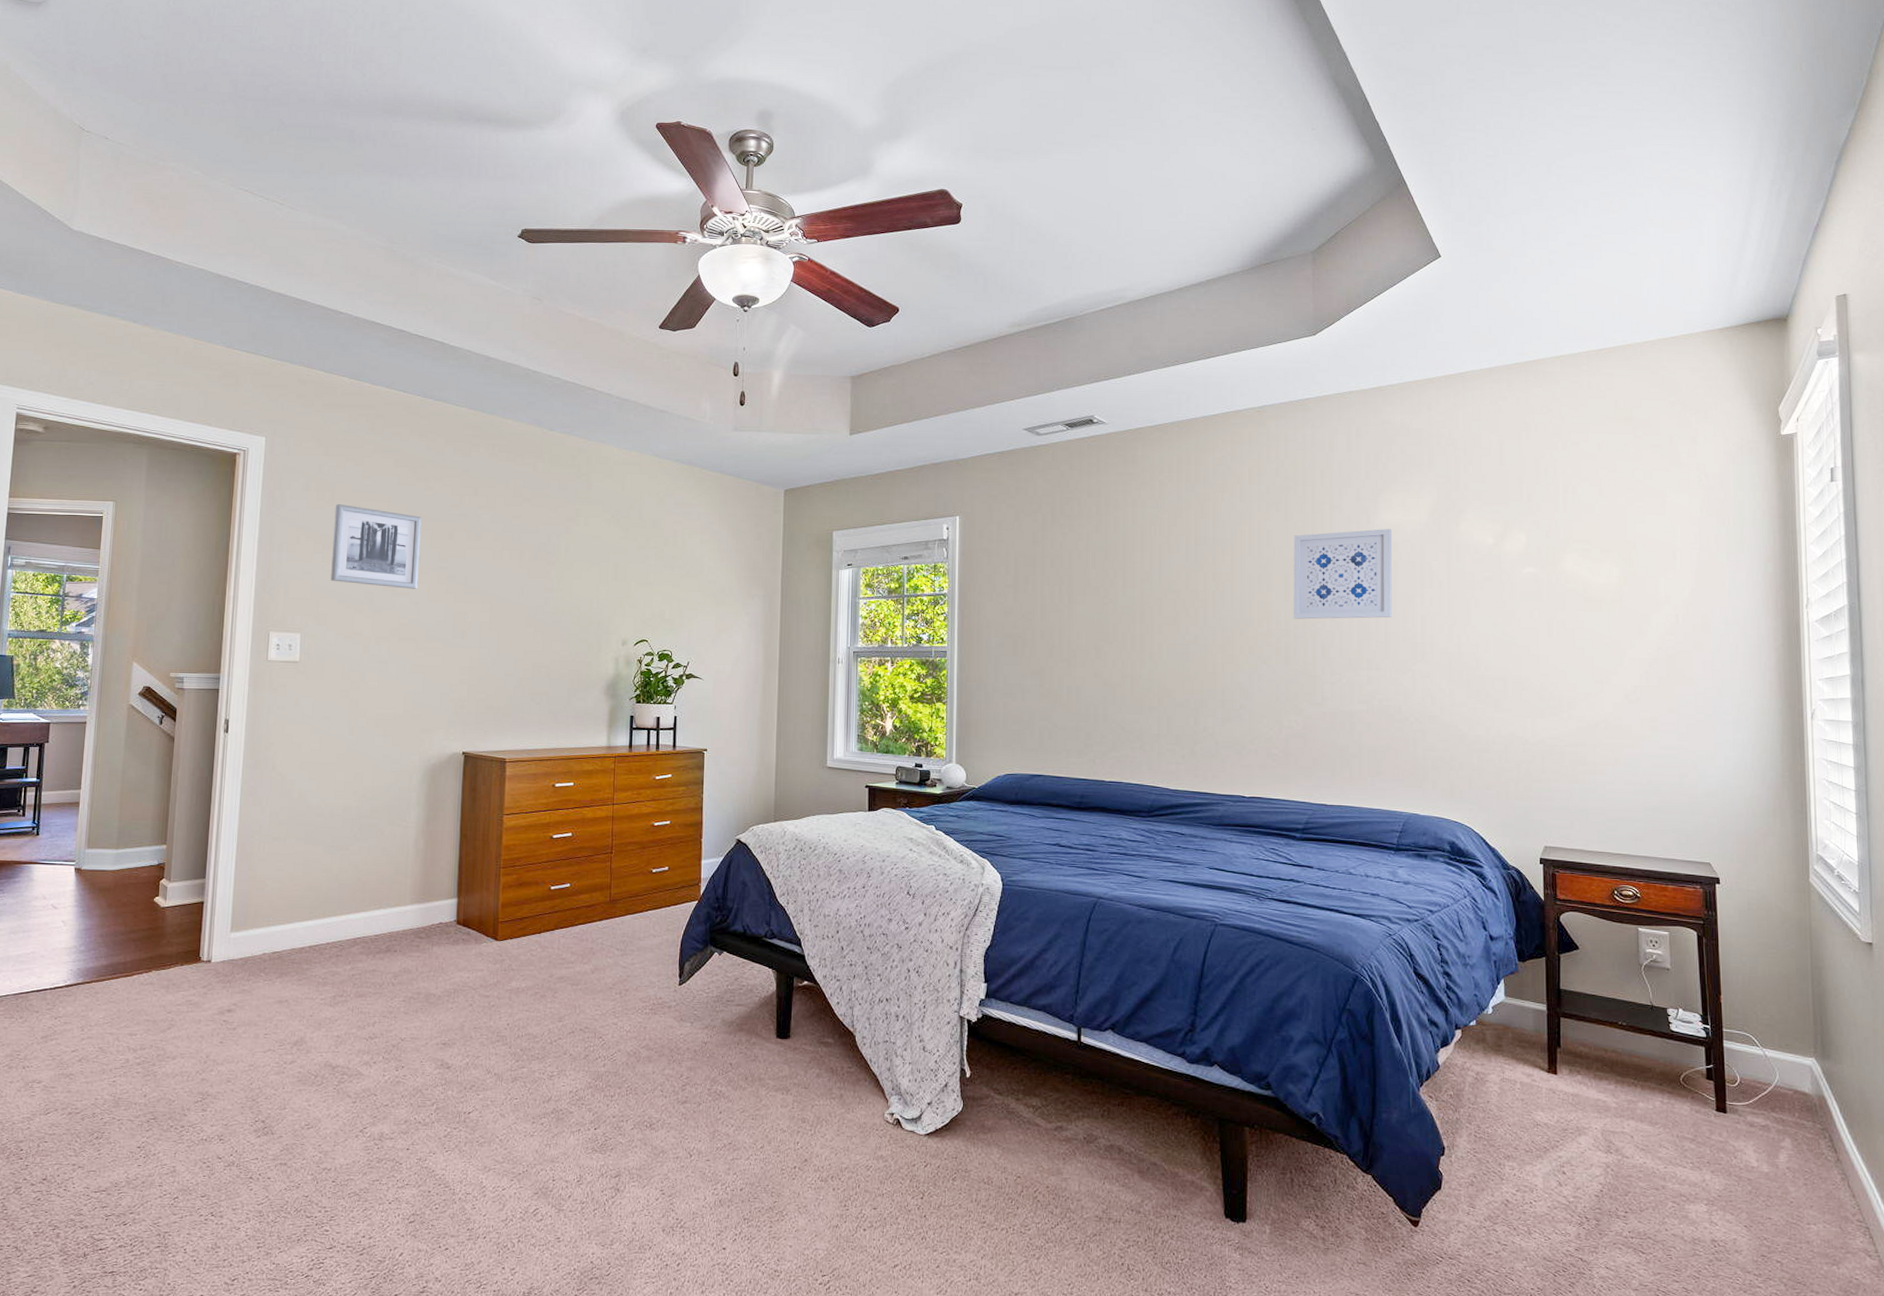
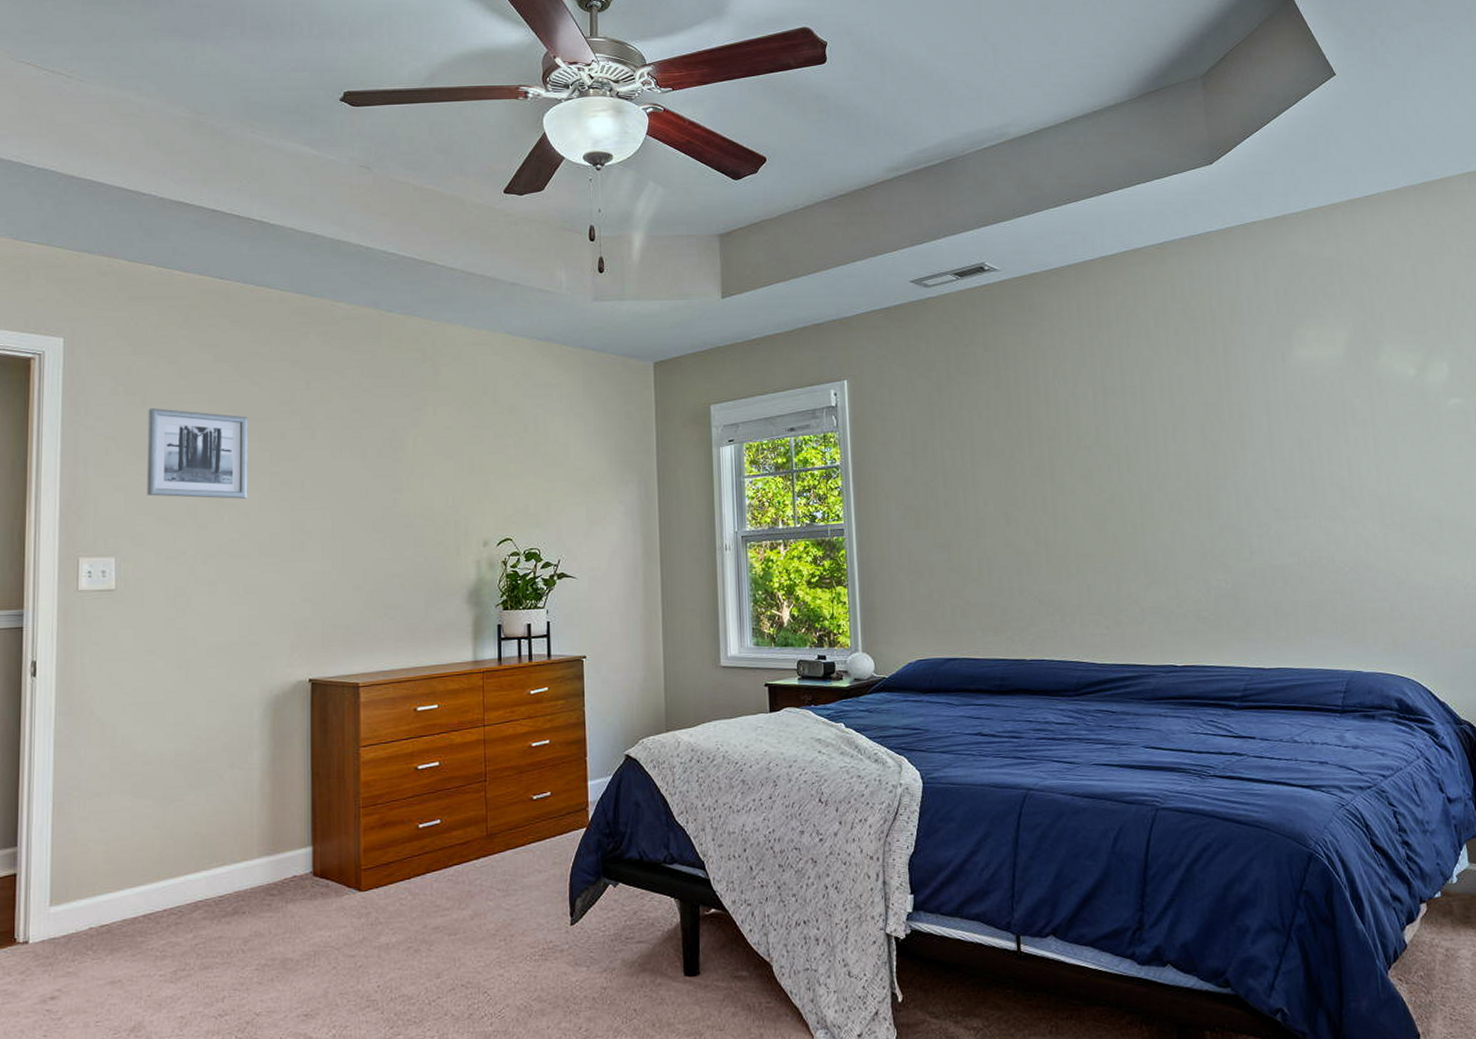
wall art: present [1293,529,1393,620] -> none [1206,366,1317,469]

